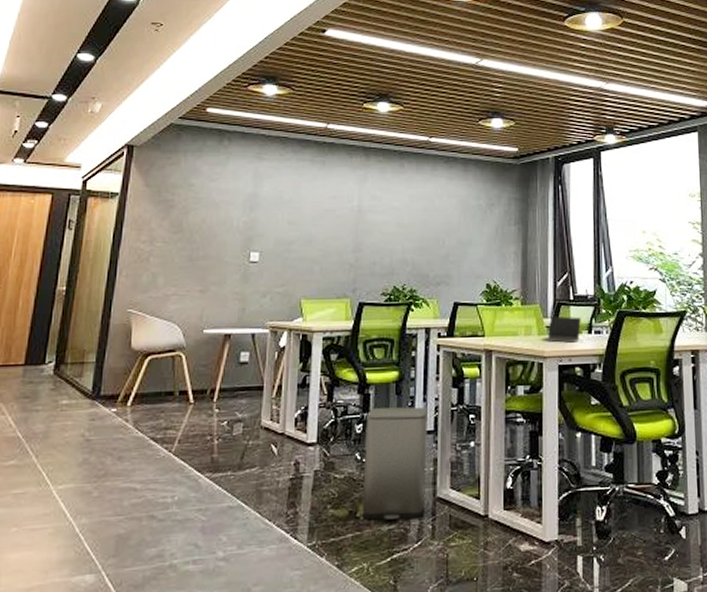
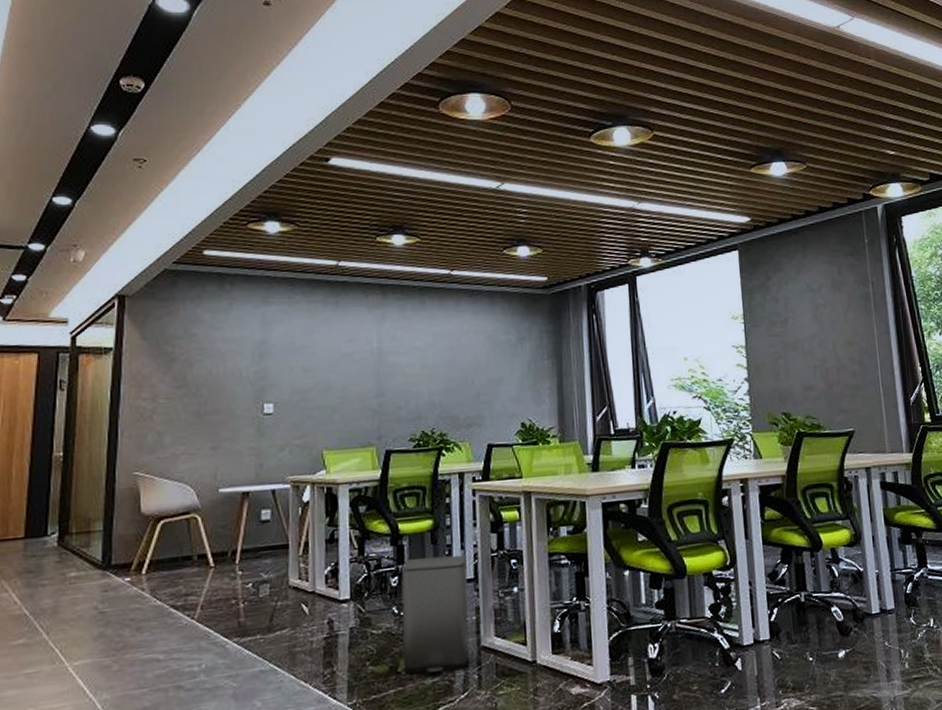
laptop computer: present [541,316,581,343] -> none [582,451,624,480]

